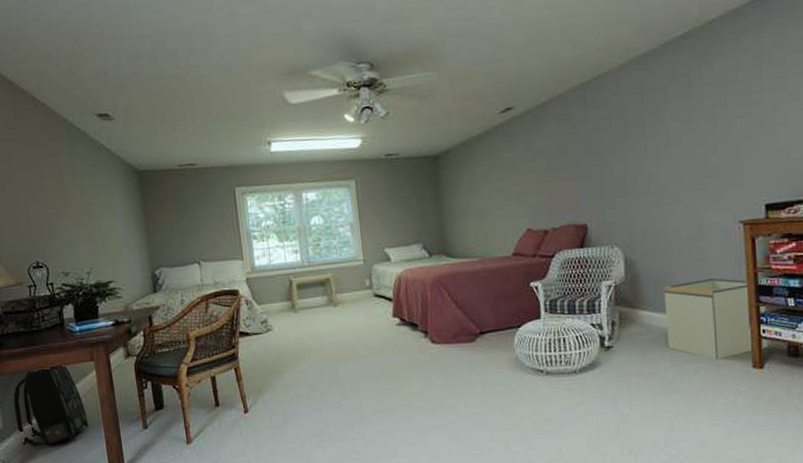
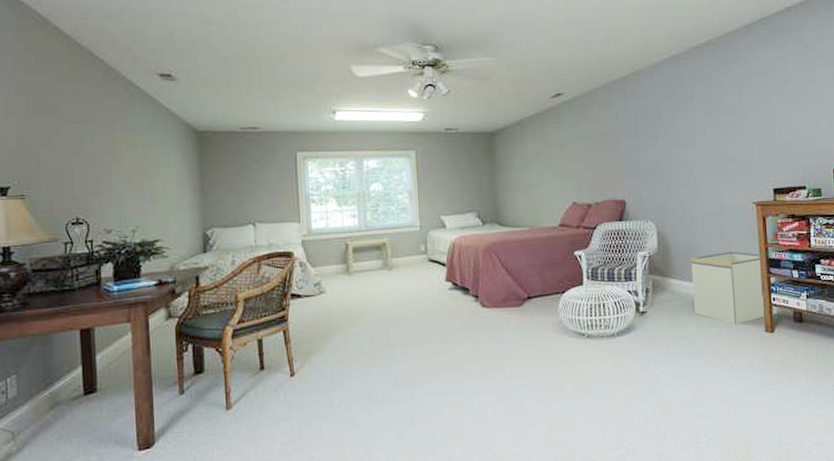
backpack: present [13,364,89,446] -> none [32,326,118,415]

